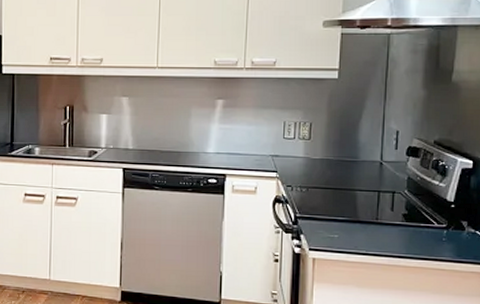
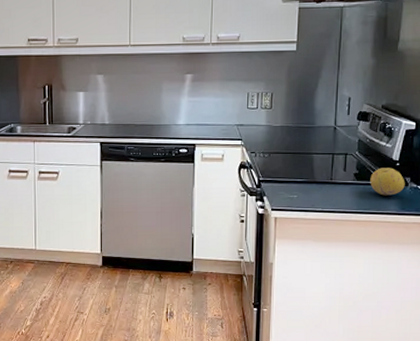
fruit: none [421,209,461,241] -> present [370,168,405,196]

